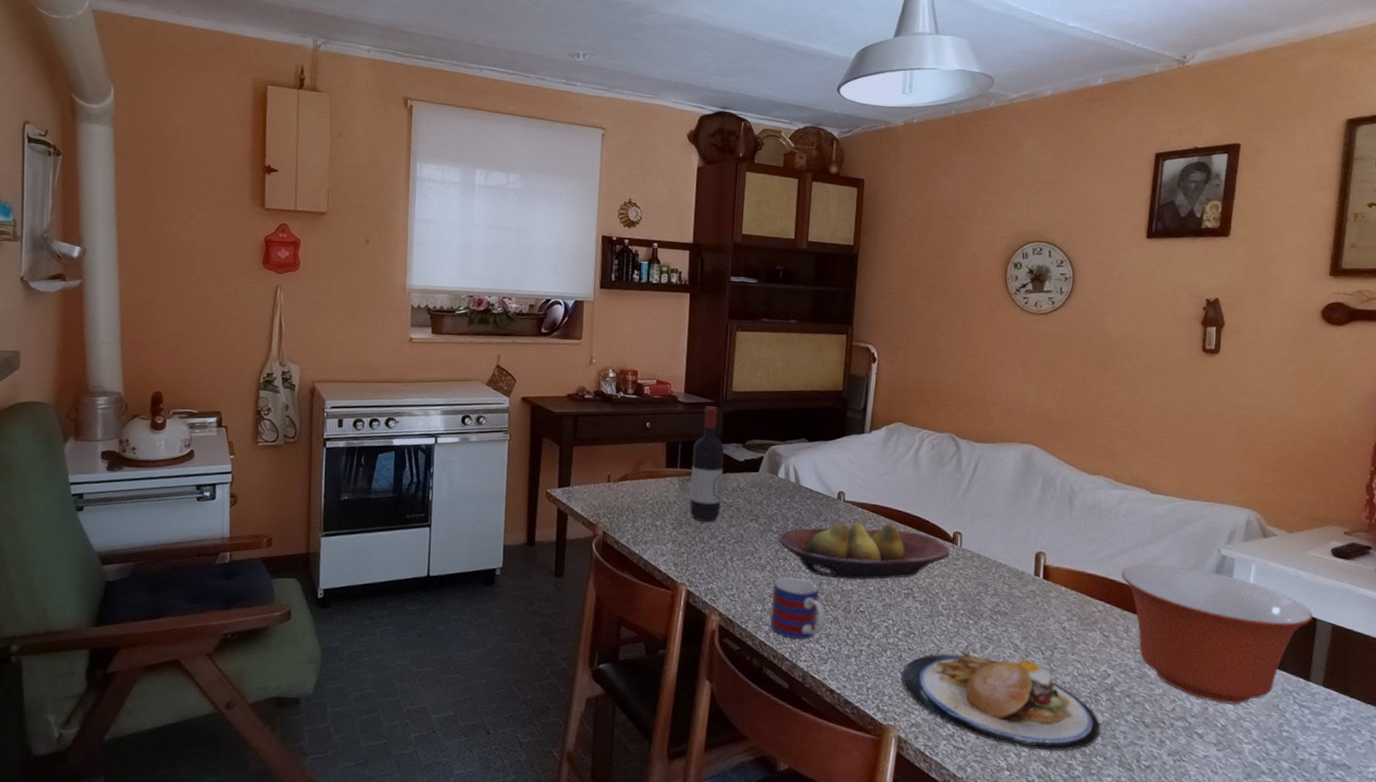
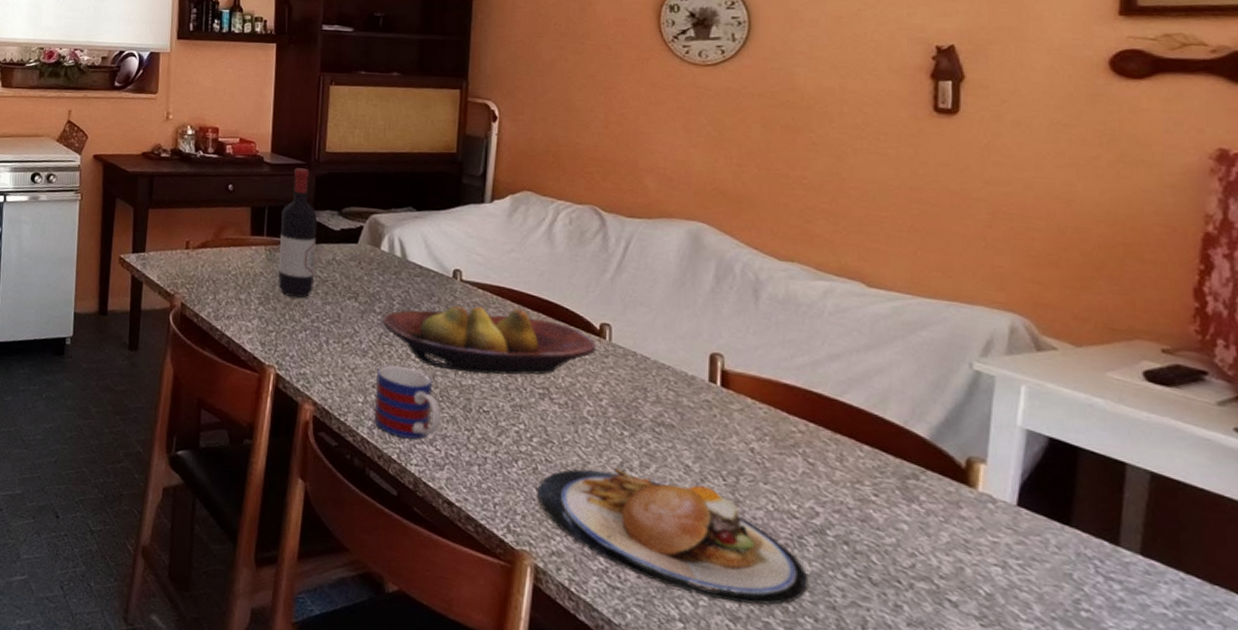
mixing bowl: present [1121,564,1312,704] -> none [829,376,1119,568]

